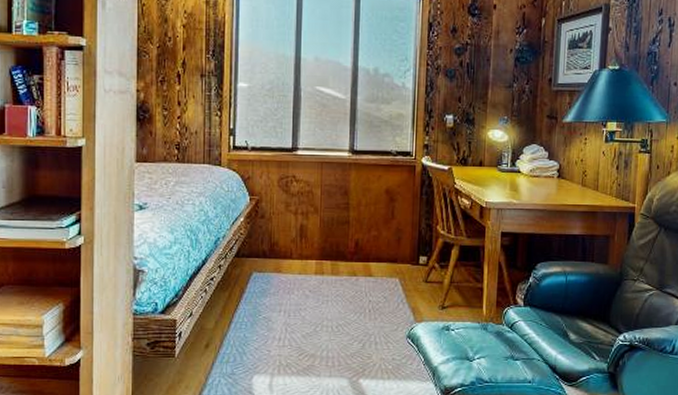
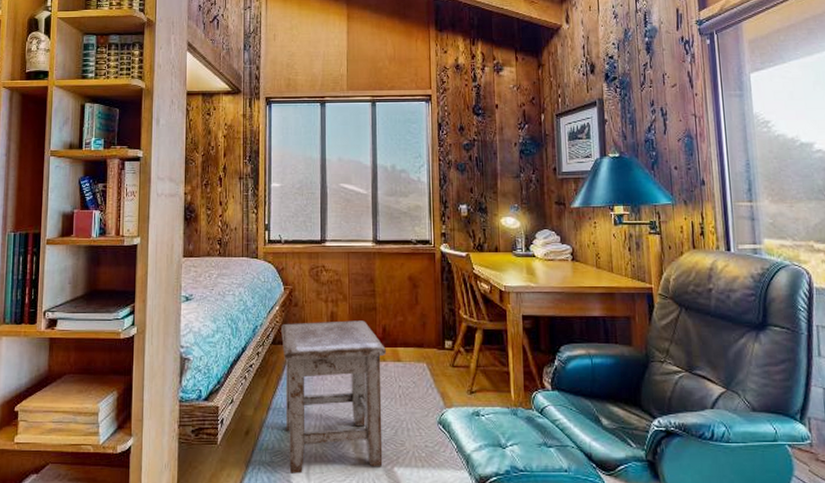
stool: none [246,234,359,385] -> present [281,320,387,474]

